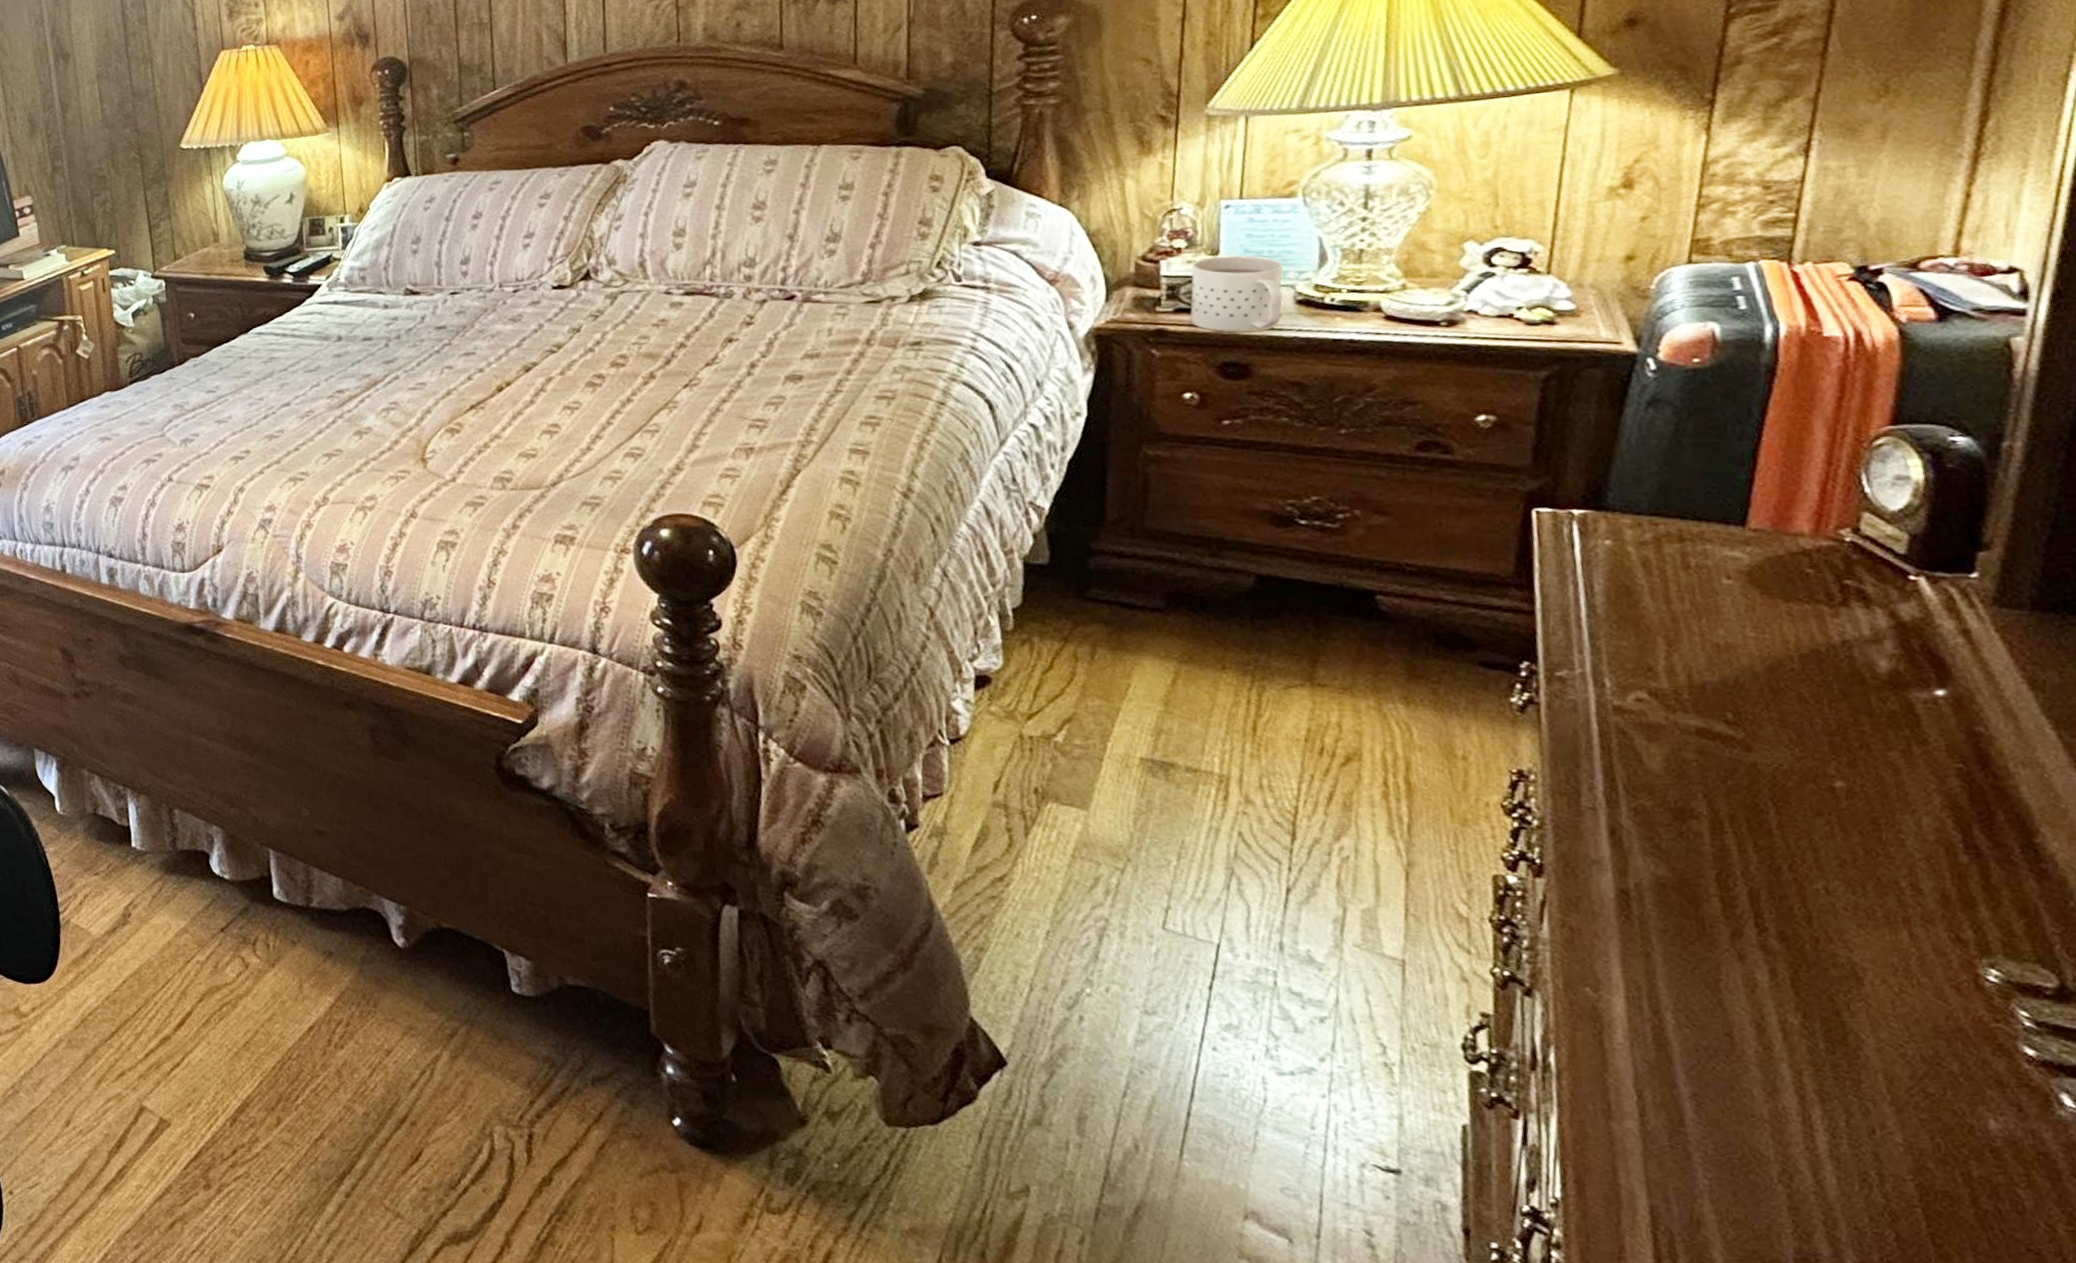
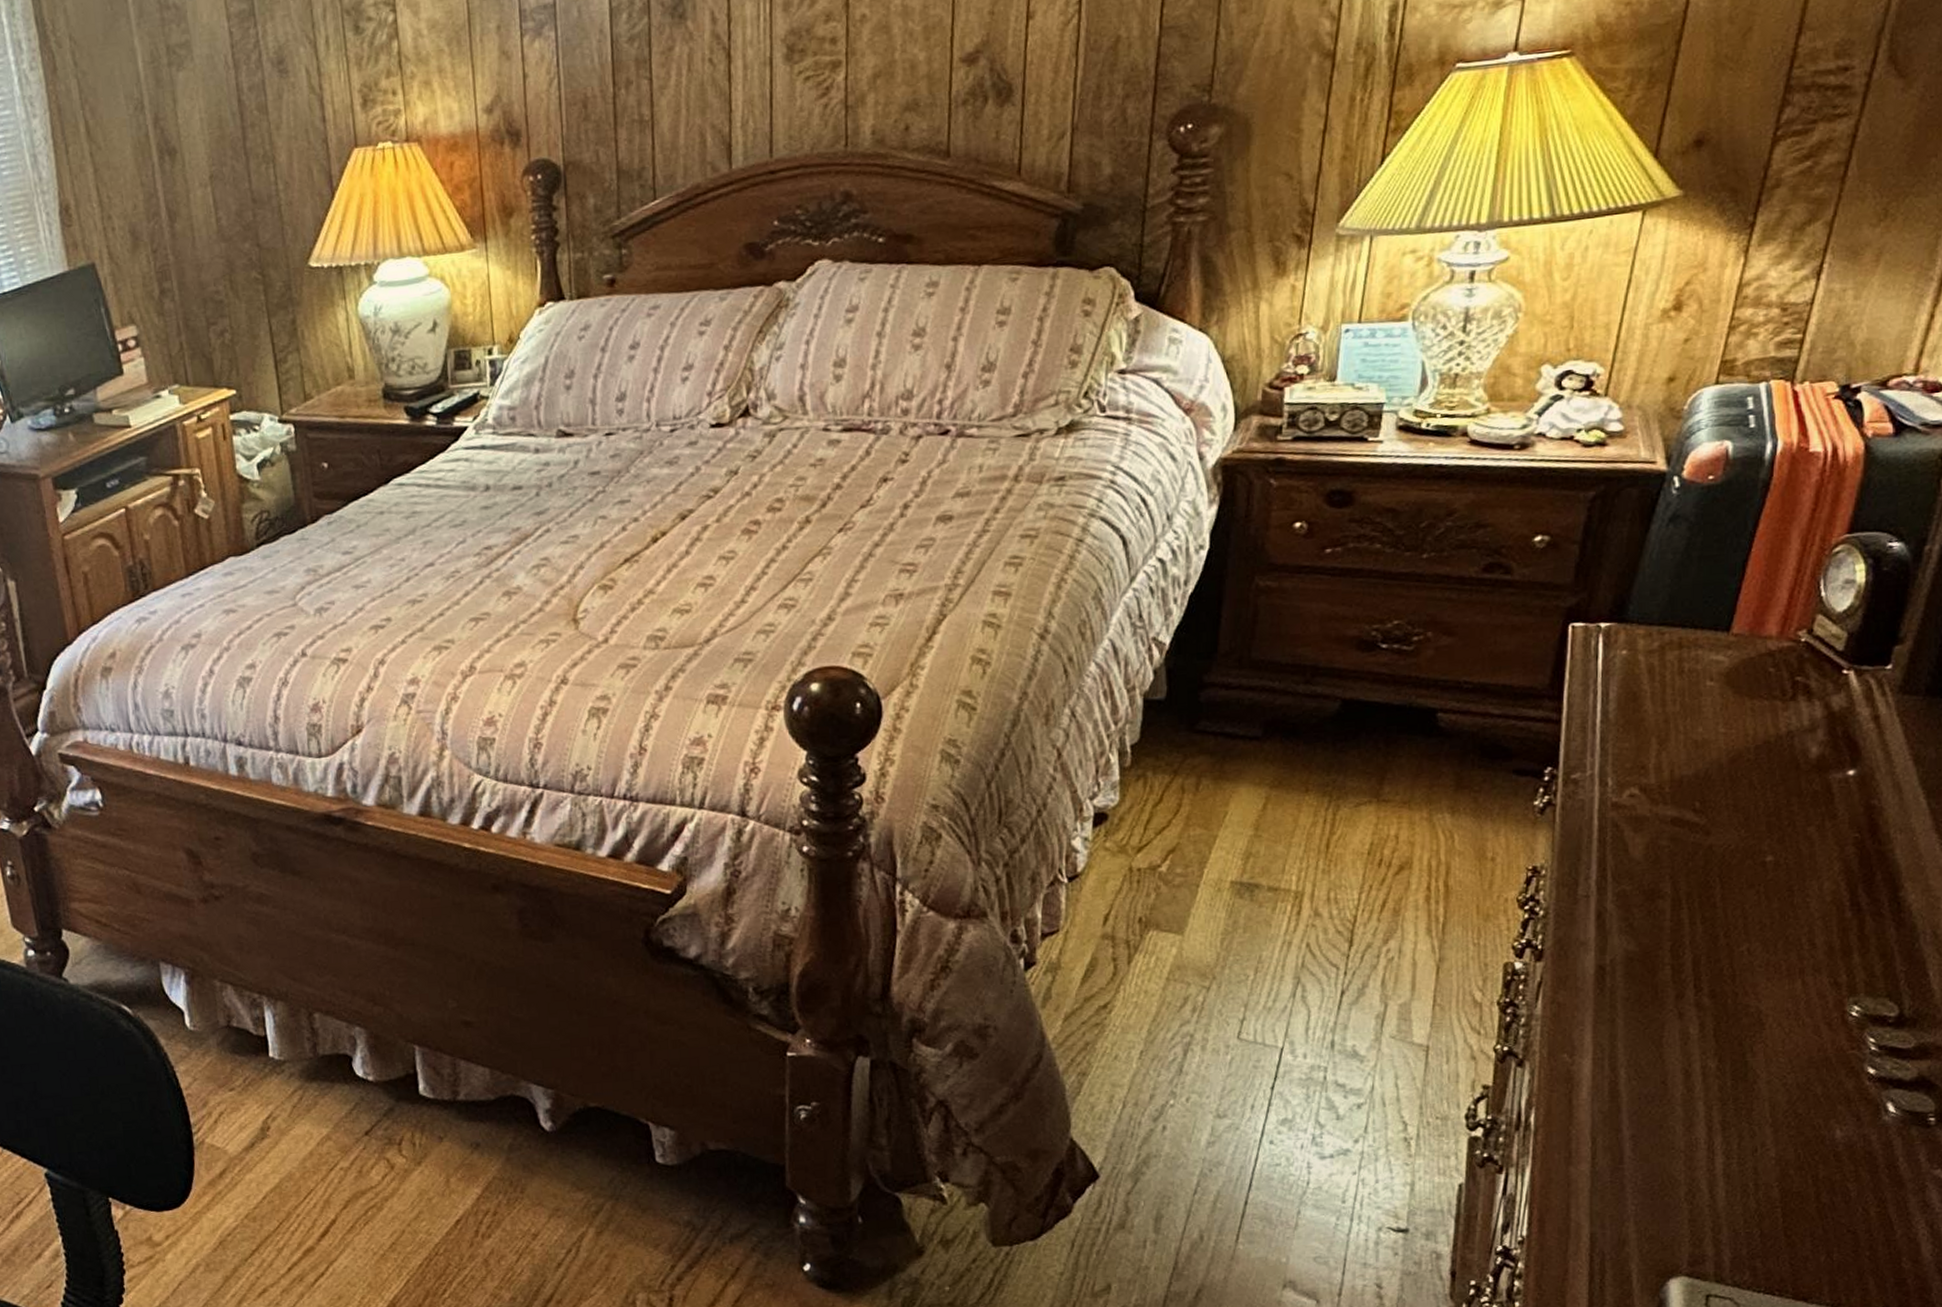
mug: present [1190,255,1284,333] -> none [1305,381,1390,460]

